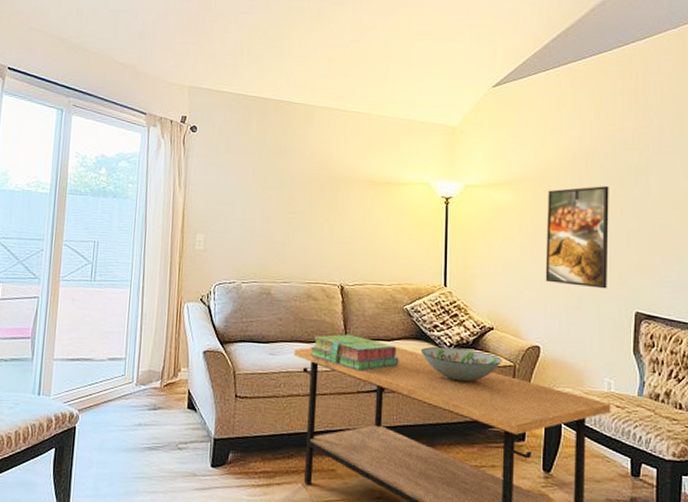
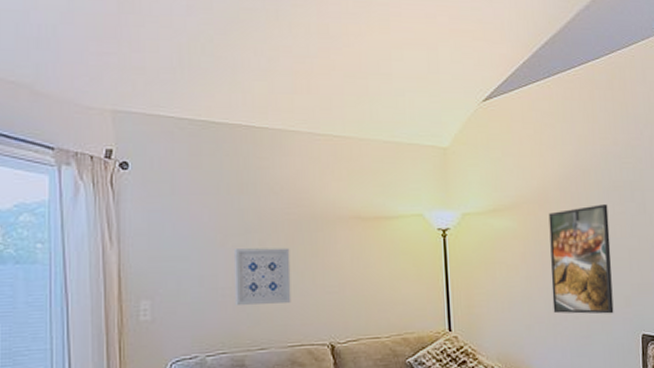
wall art: none [266,200,314,247] -> present [233,247,292,305]

